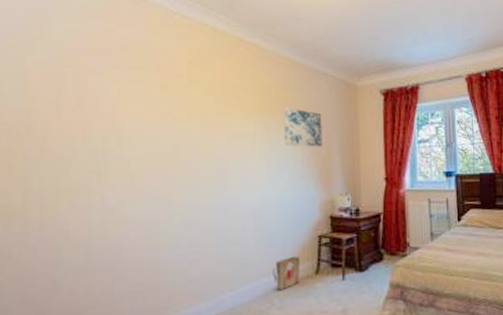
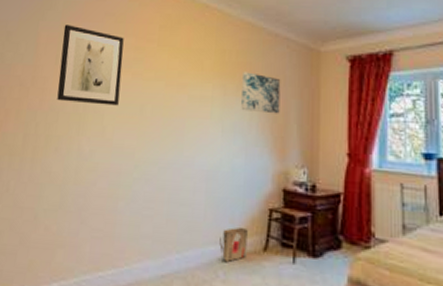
wall art: none [63,58,147,150] -> present [57,24,124,106]

